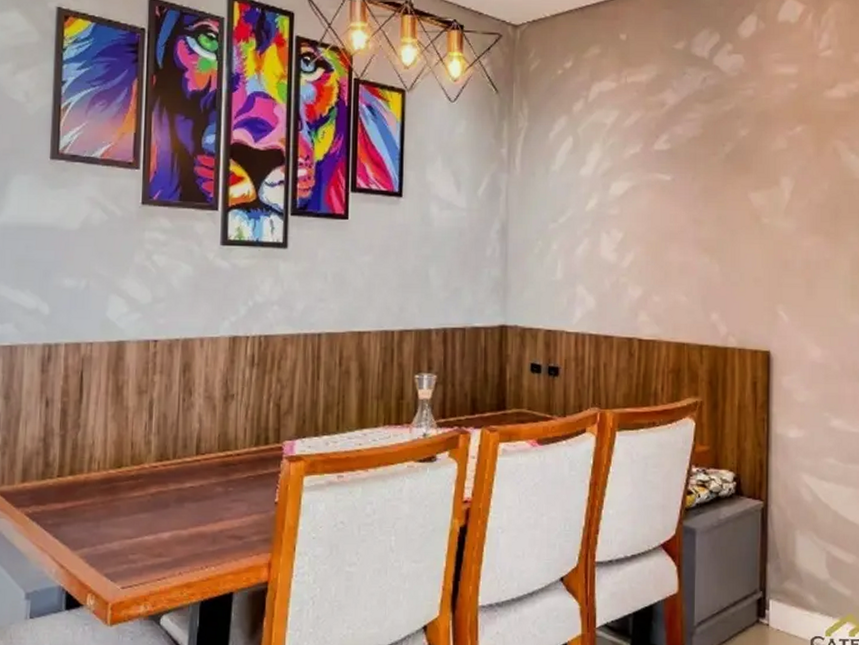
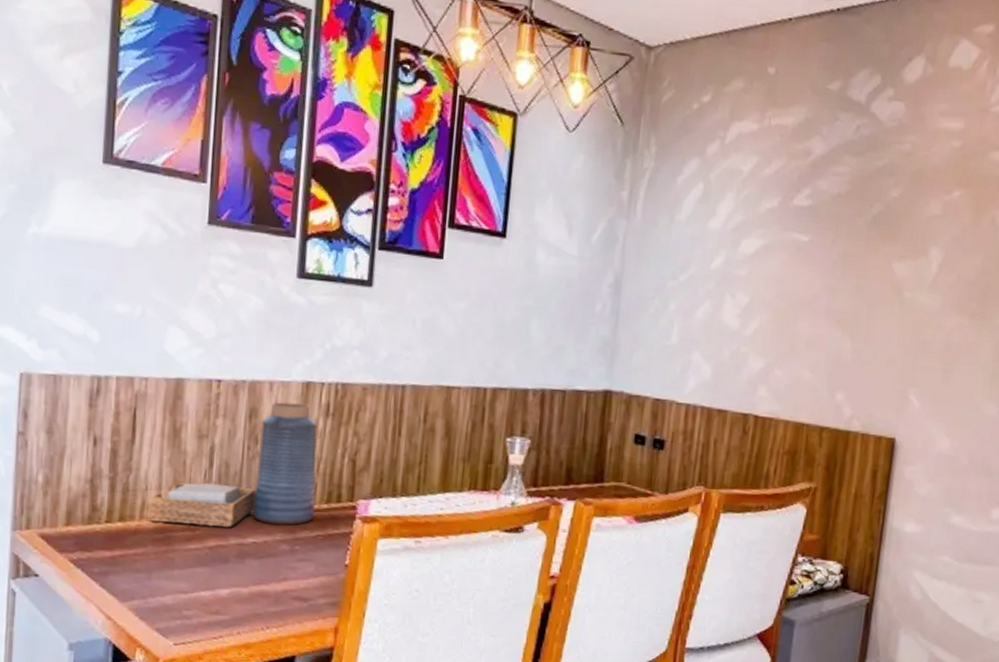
napkin holder: none [96,434,192,475] -> present [149,482,256,528]
vase: none [188,356,246,469] -> present [252,402,318,525]

